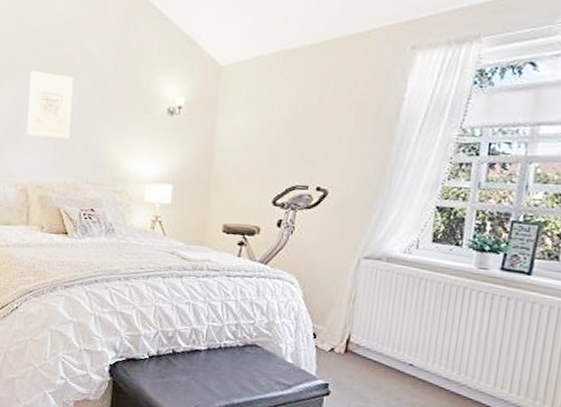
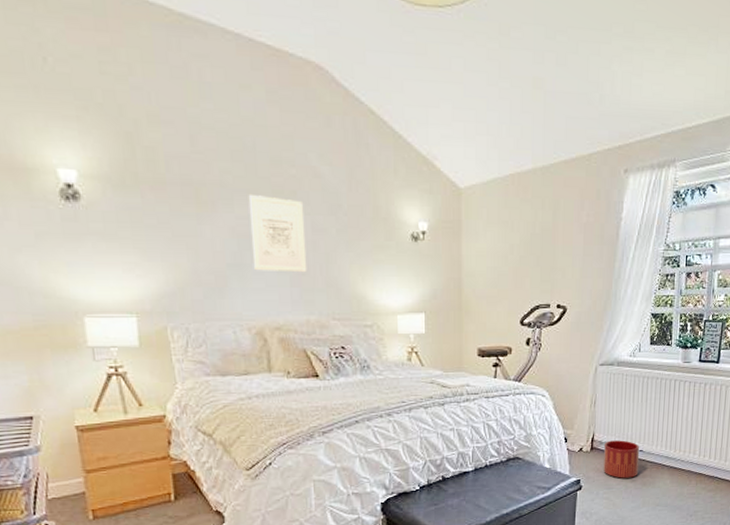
planter: none [359,345,410,395] -> present [603,440,640,479]

